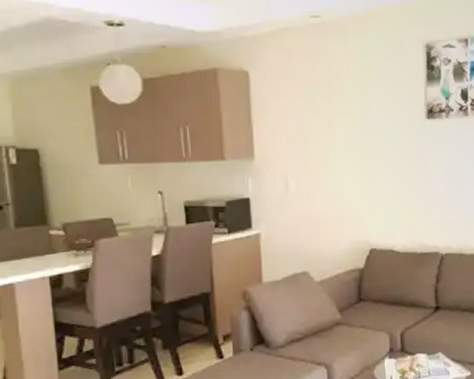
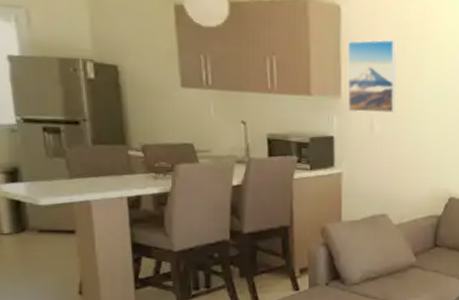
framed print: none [257,98,310,173] -> present [347,39,398,113]

